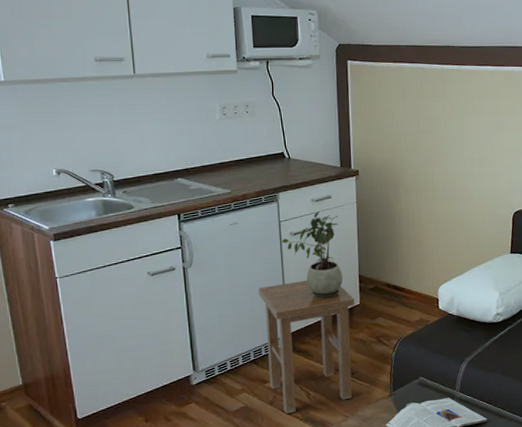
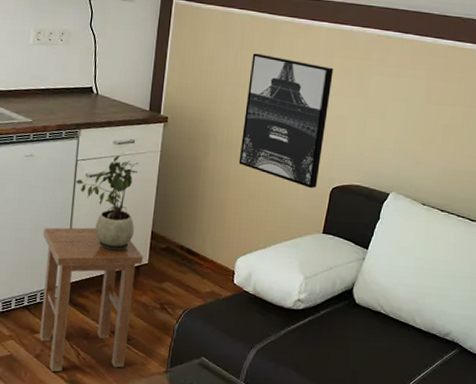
wall art: none [427,102,502,216] -> present [238,53,334,189]

